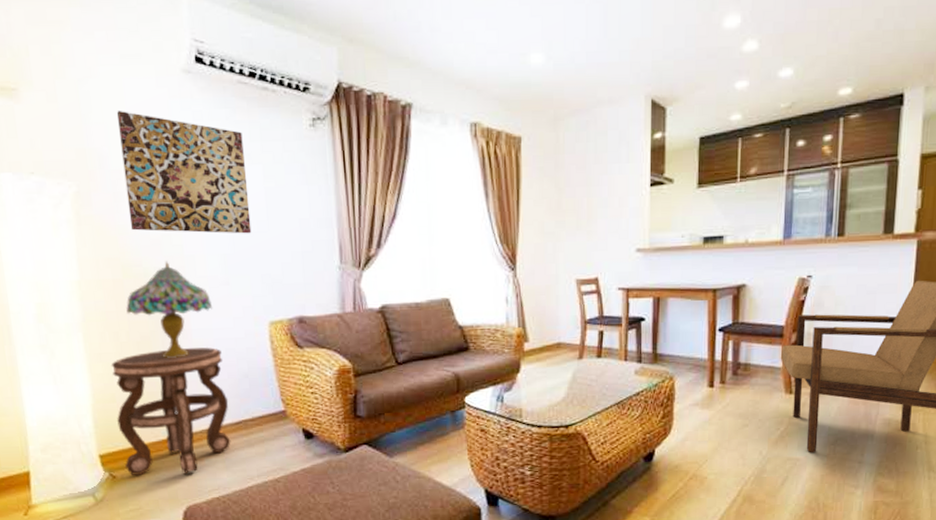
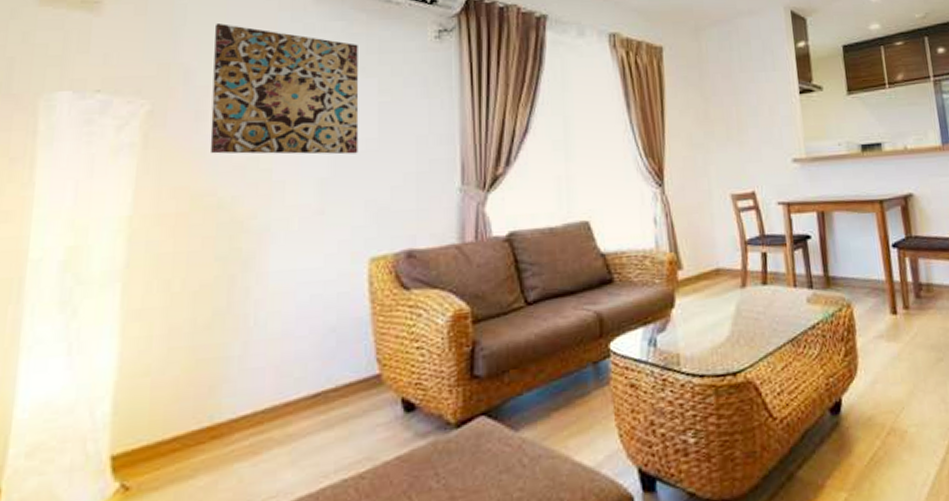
side table: present [111,346,231,476] -> none [145,293,306,485]
table lamp: present [126,261,213,358] -> none [187,188,301,311]

